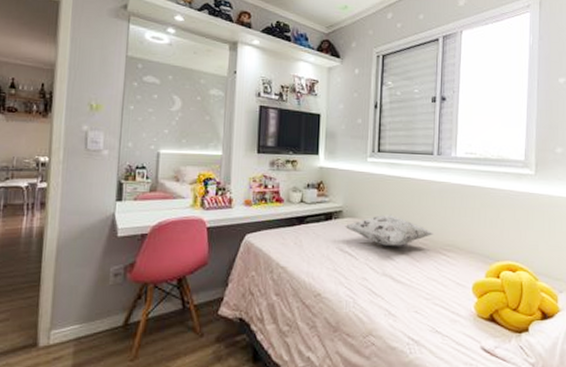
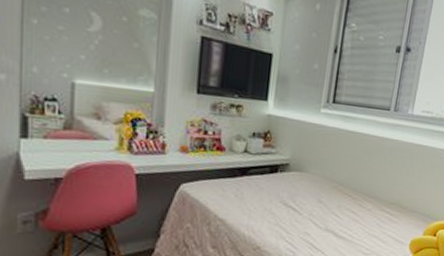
decorative pillow: present [344,215,434,247] -> none [290,170,380,204]

